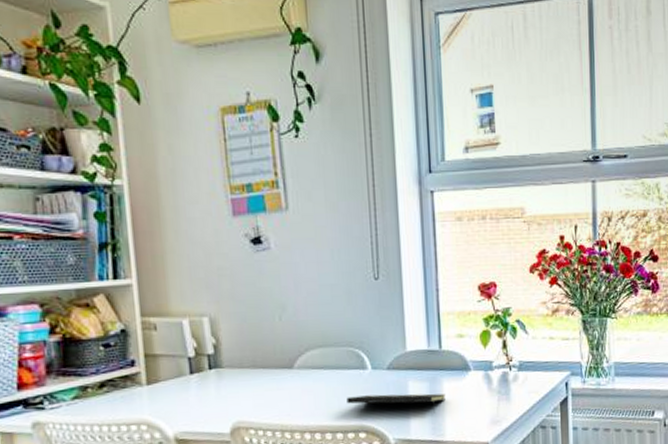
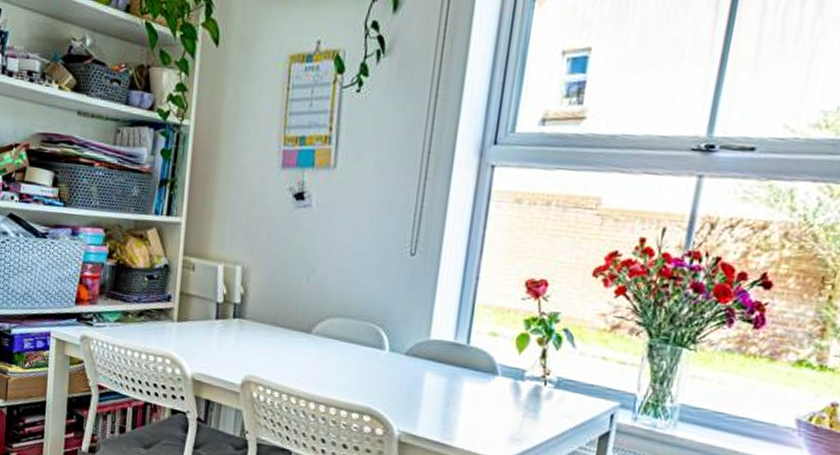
notepad: present [346,393,445,413] -> none [357,374,464,414]

